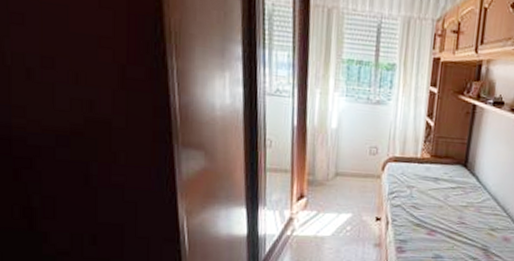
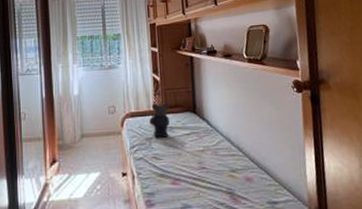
bear: none [414,150,439,188] -> present [149,103,170,138]

